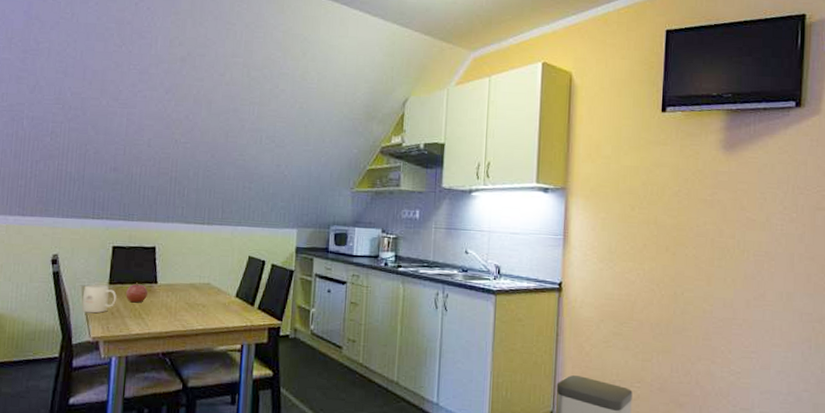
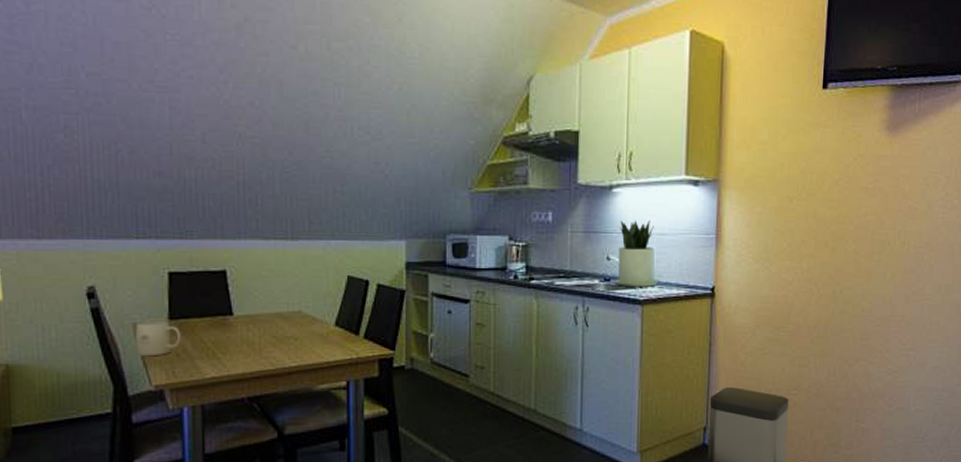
fruit: present [126,283,148,303] -> none [193,316,221,340]
planter: none [471,220,511,279] -> present [614,220,659,288]

